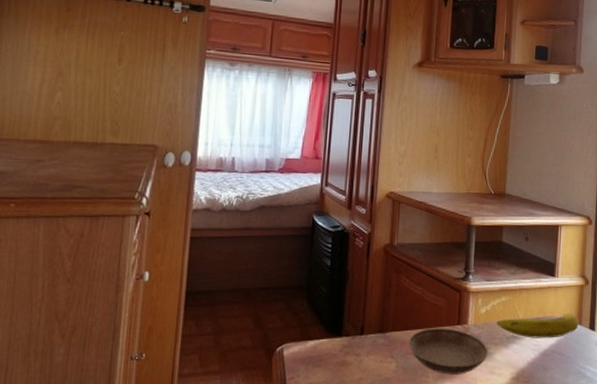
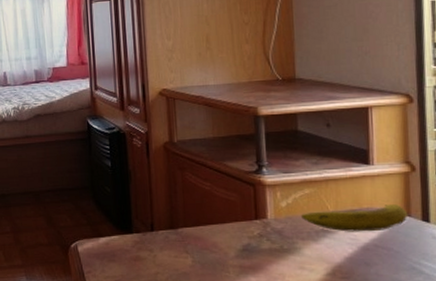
saucer: present [408,328,488,374] -> none [202,223,295,269]

